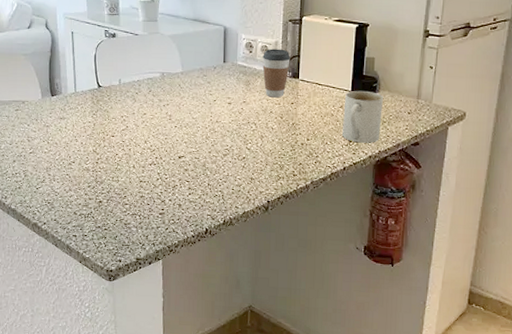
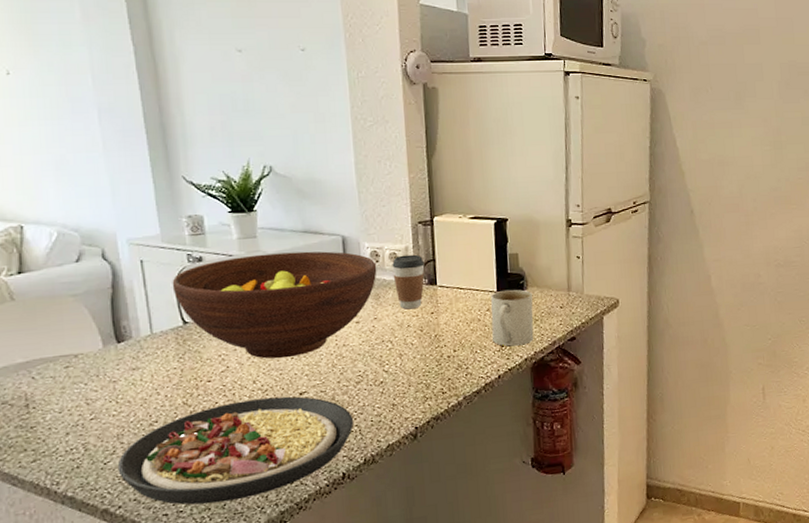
plate: none [45,156,218,235] -> present [117,396,353,505]
fruit bowl: none [92,36,250,126] -> present [172,251,377,359]

